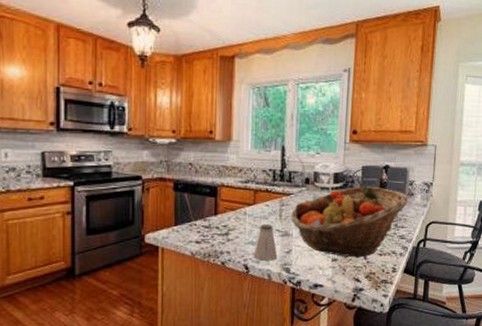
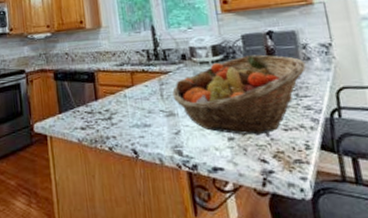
saltshaker: present [253,225,278,261] -> none [140,105,166,144]

